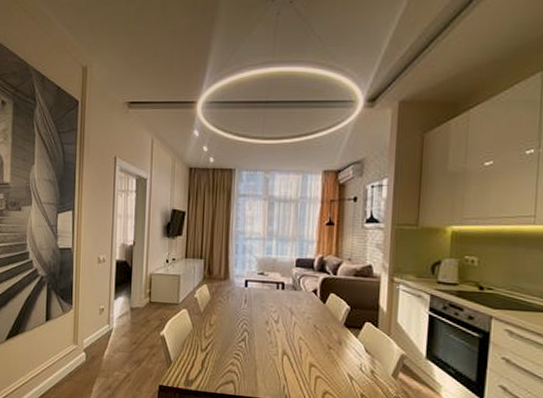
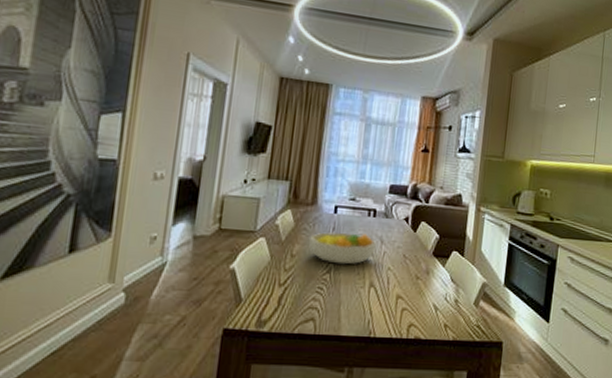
fruit bowl: none [224,304,287,334] -> present [308,232,377,265]

